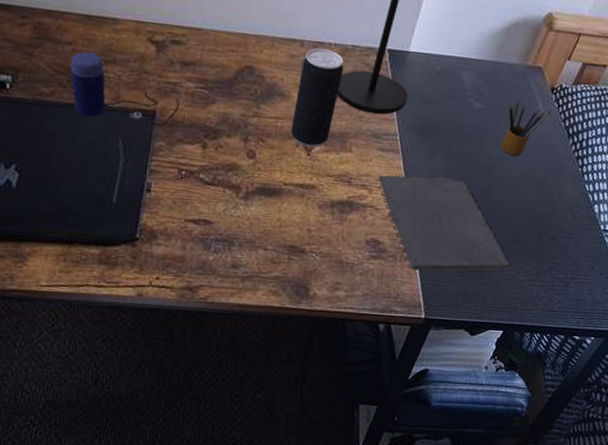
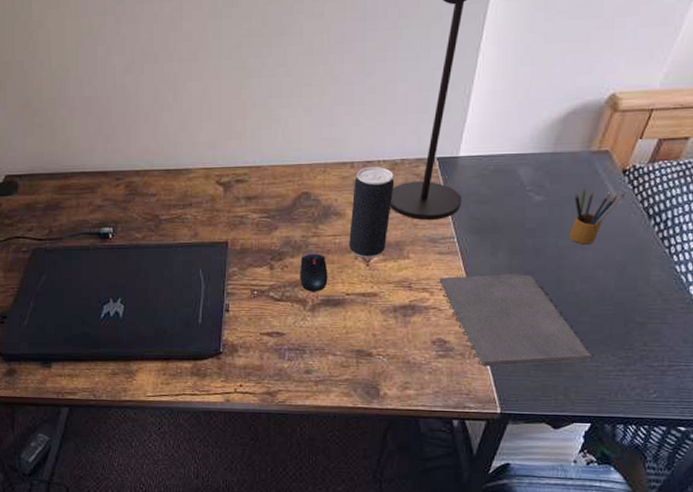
speaker: present [70,51,179,127] -> none [156,200,247,255]
mouse: none [235,135,267,179] -> present [300,253,328,292]

